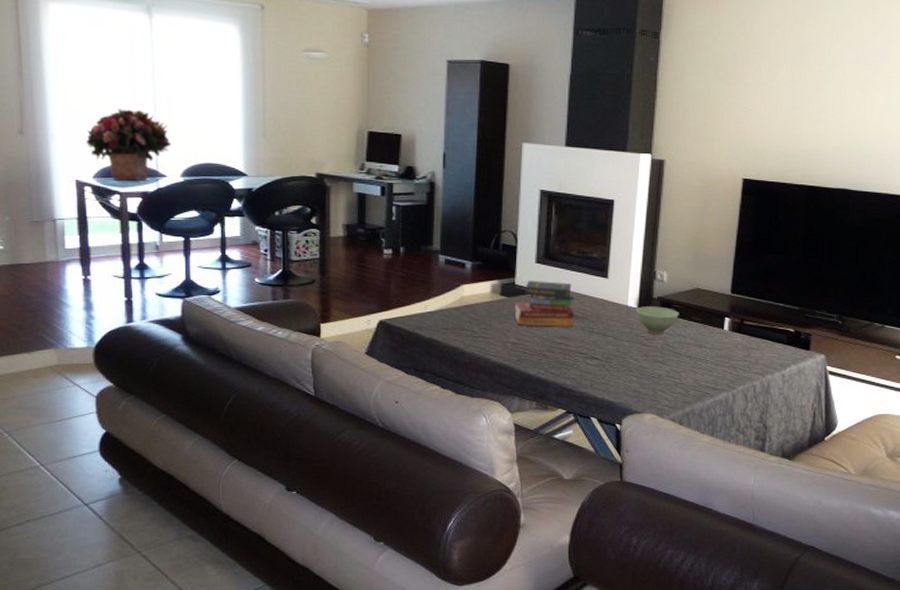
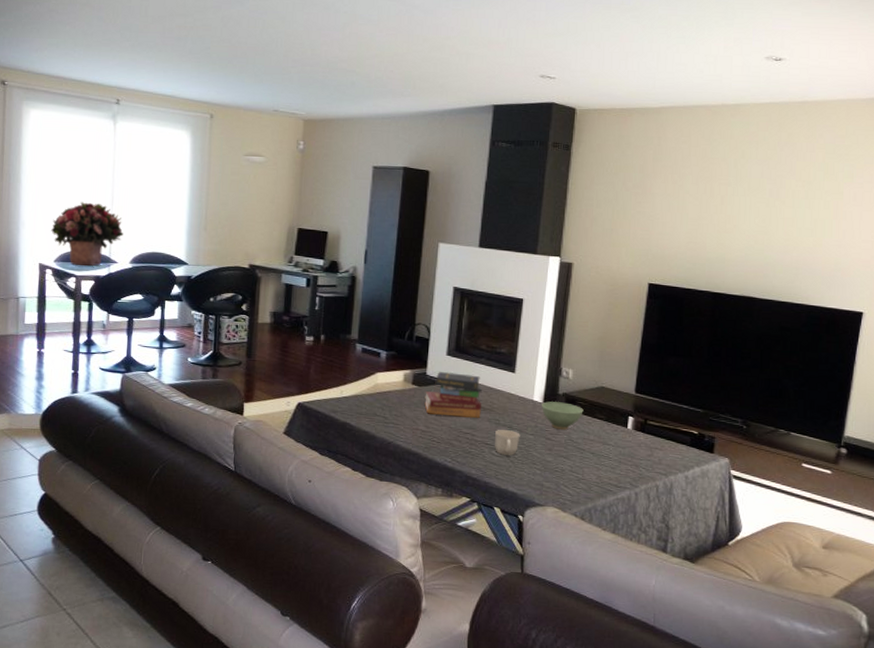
mug: none [589,338,615,364] -> present [495,430,520,456]

